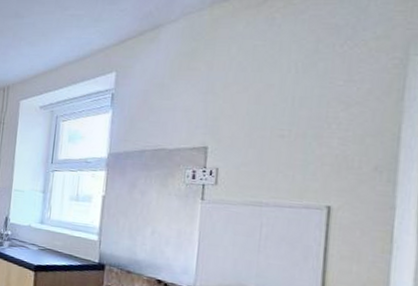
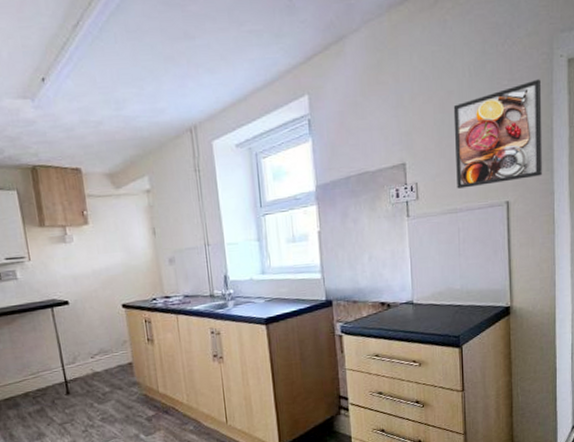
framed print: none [265,84,390,187] -> present [453,79,542,189]

